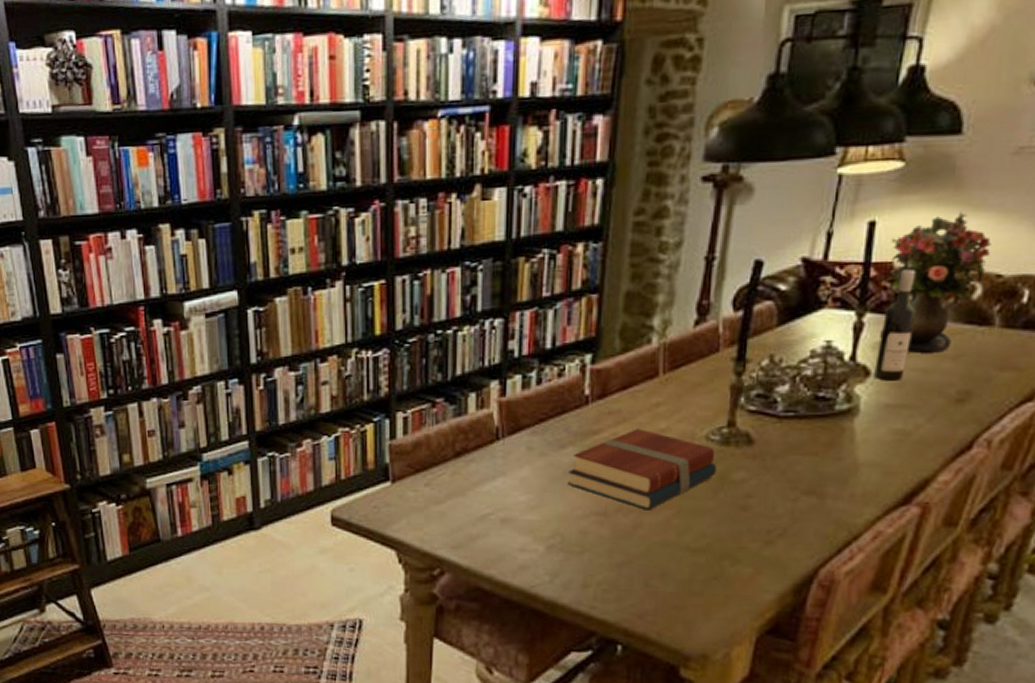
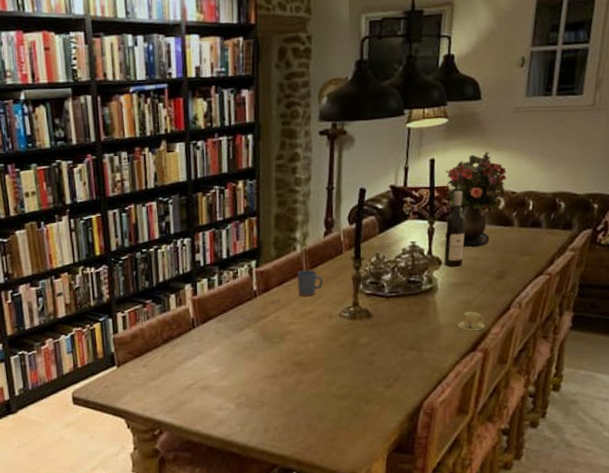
books: present [567,429,717,510] -> none [246,312,349,371]
mug: none [649,372,687,409] -> present [297,270,324,297]
cup and saucer: none [885,447,930,475] -> present [458,311,486,331]

